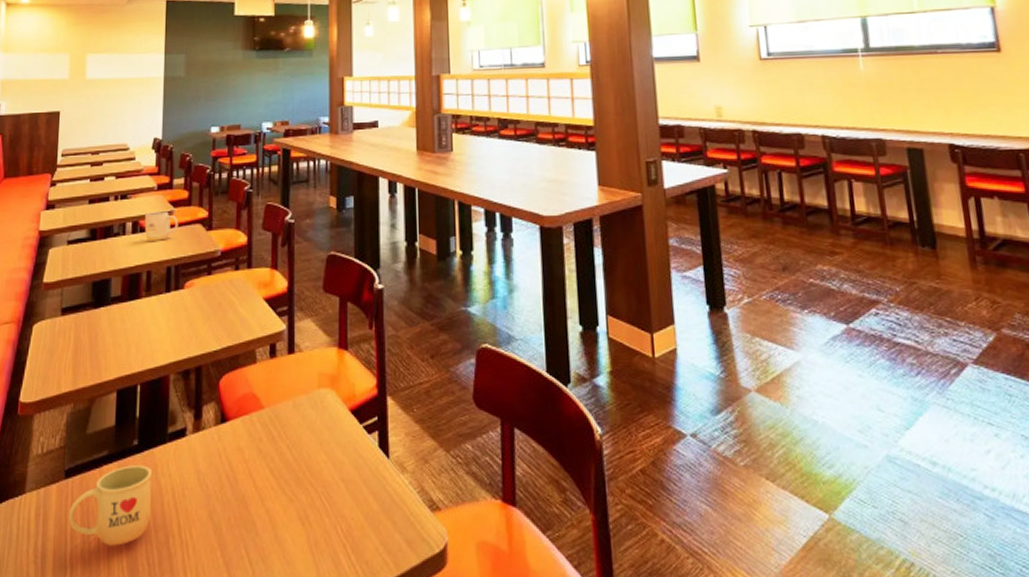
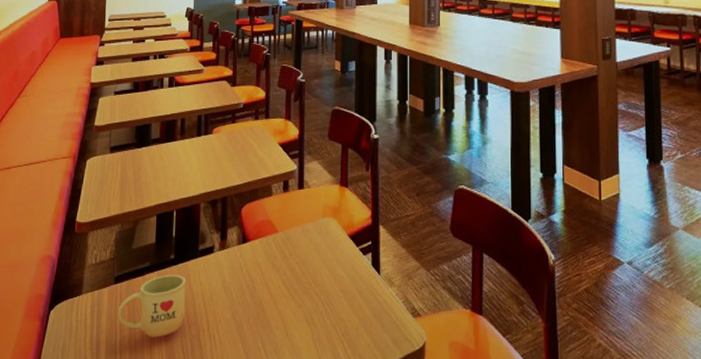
mug: present [144,211,179,241] -> none [179,69,208,94]

